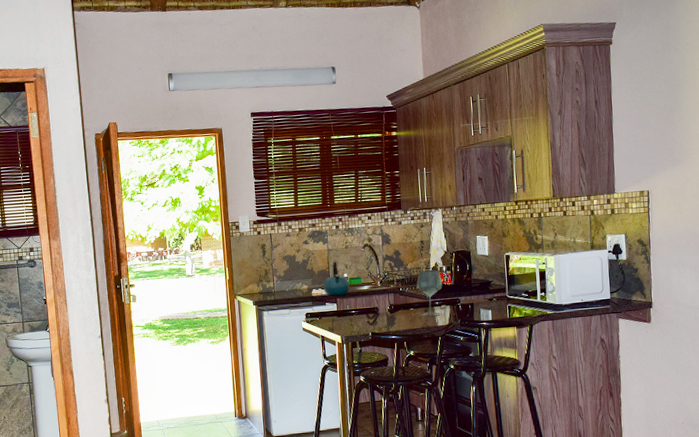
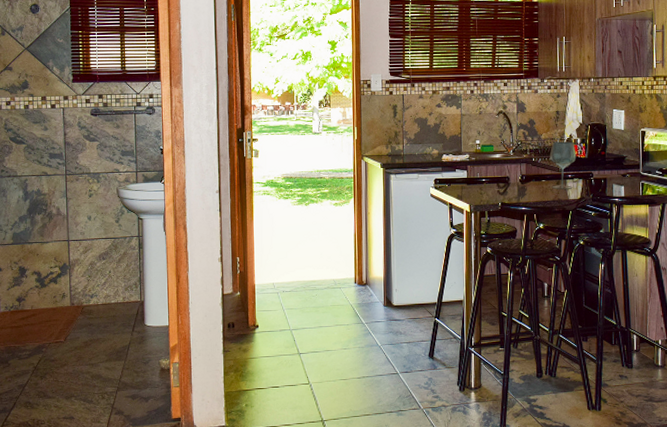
kettle: present [323,262,350,296] -> none [454,128,482,163]

